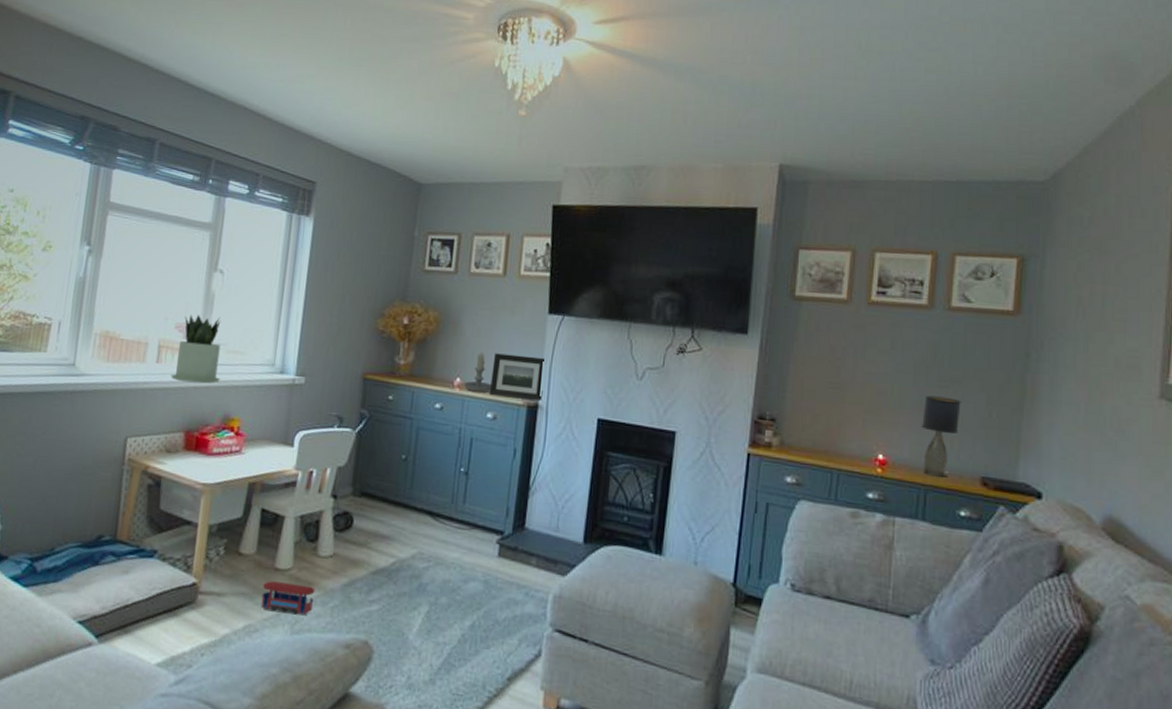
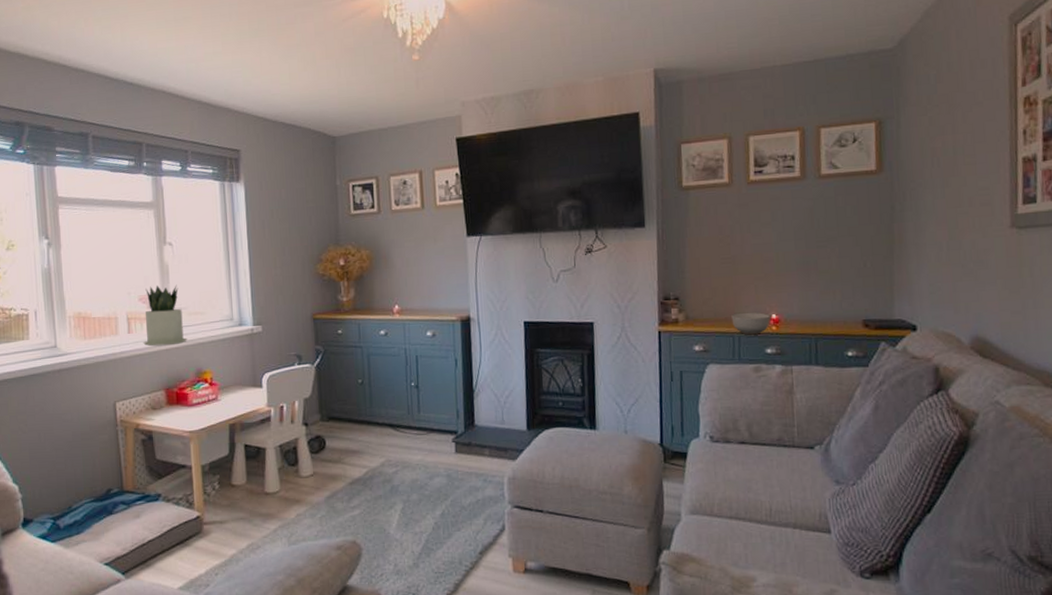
toy train: present [260,581,315,616] -> none [257,503,304,529]
candle: present [464,352,492,393] -> none [403,279,427,316]
picture frame: present [490,353,547,401] -> none [424,276,473,316]
bowl: none [832,446,878,475] -> present [731,312,771,335]
table lamp: present [920,395,961,477] -> none [805,255,839,326]

